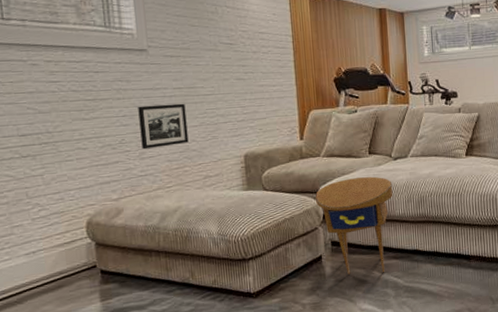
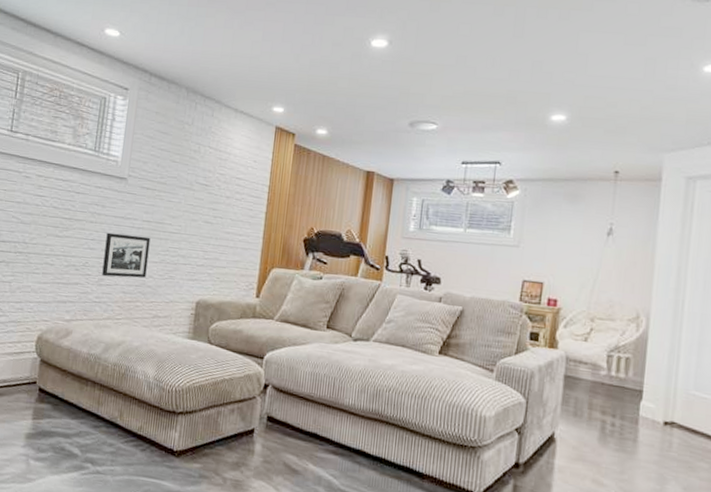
side table: present [315,176,393,275] -> none [259,350,347,467]

